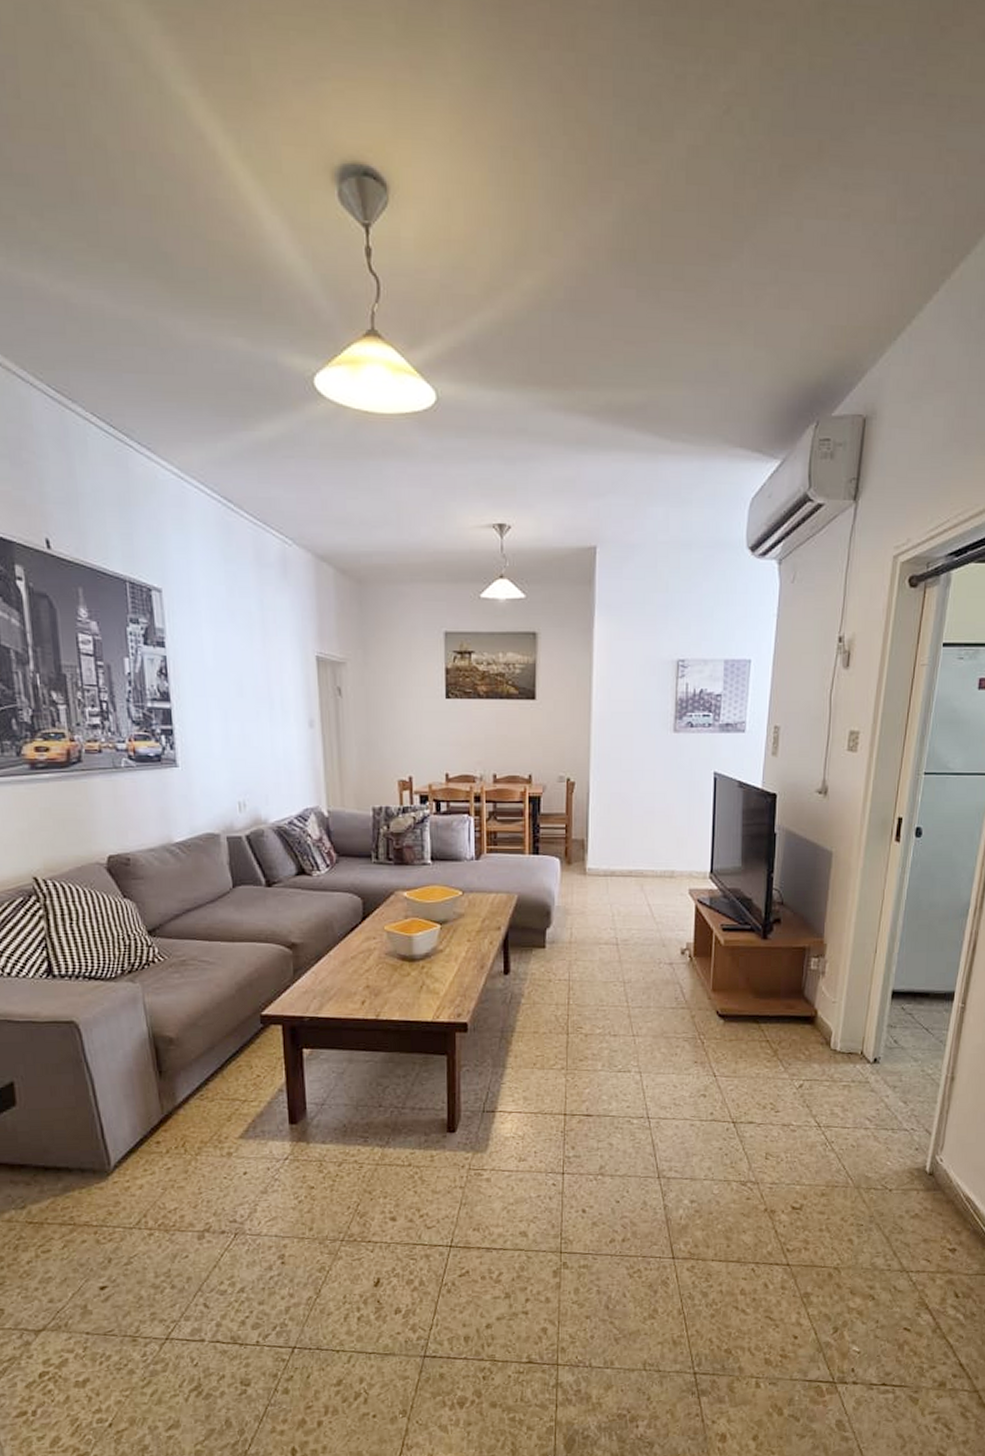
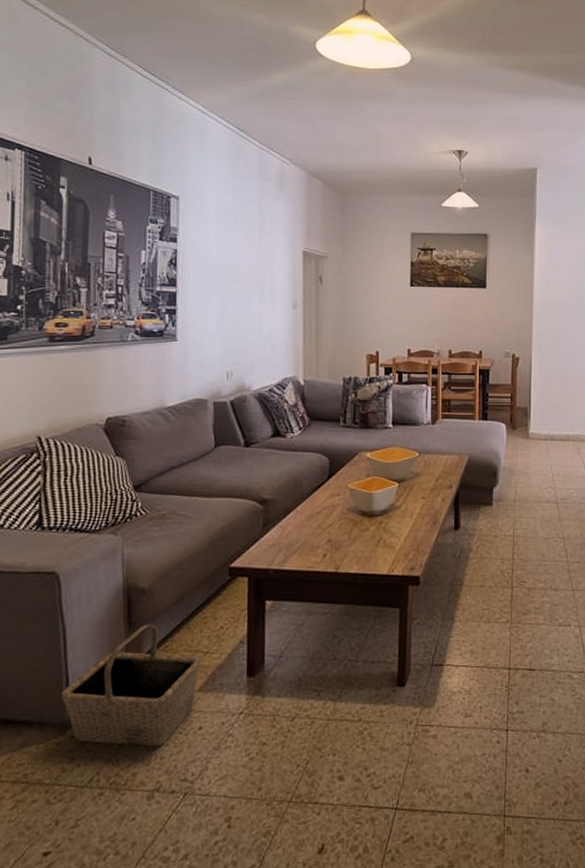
basket: none [98,1073,239,1191] -> present [62,624,200,747]

